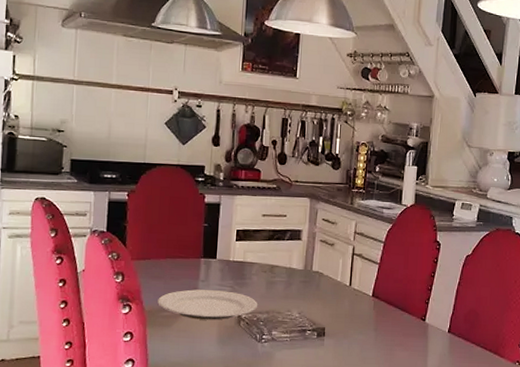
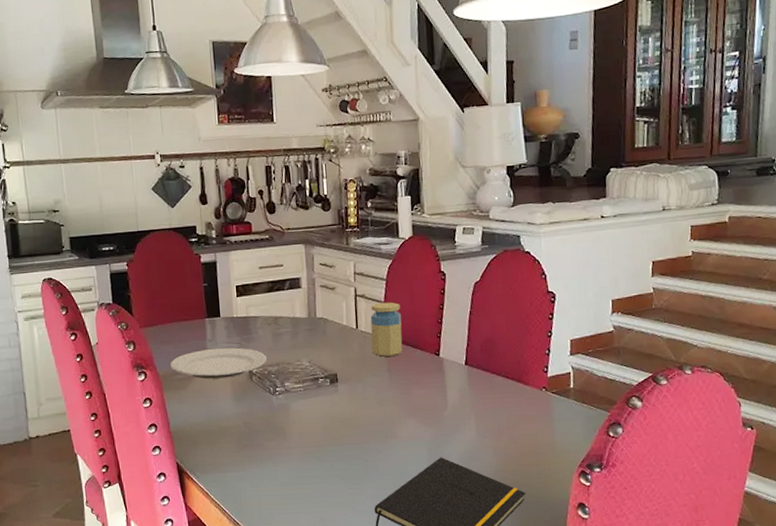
jar: none [361,263,394,318] -> present [370,302,403,358]

